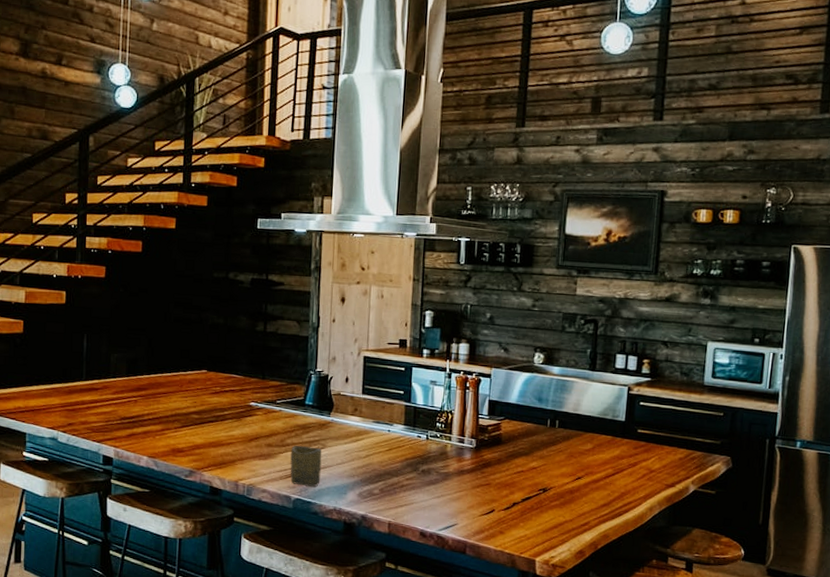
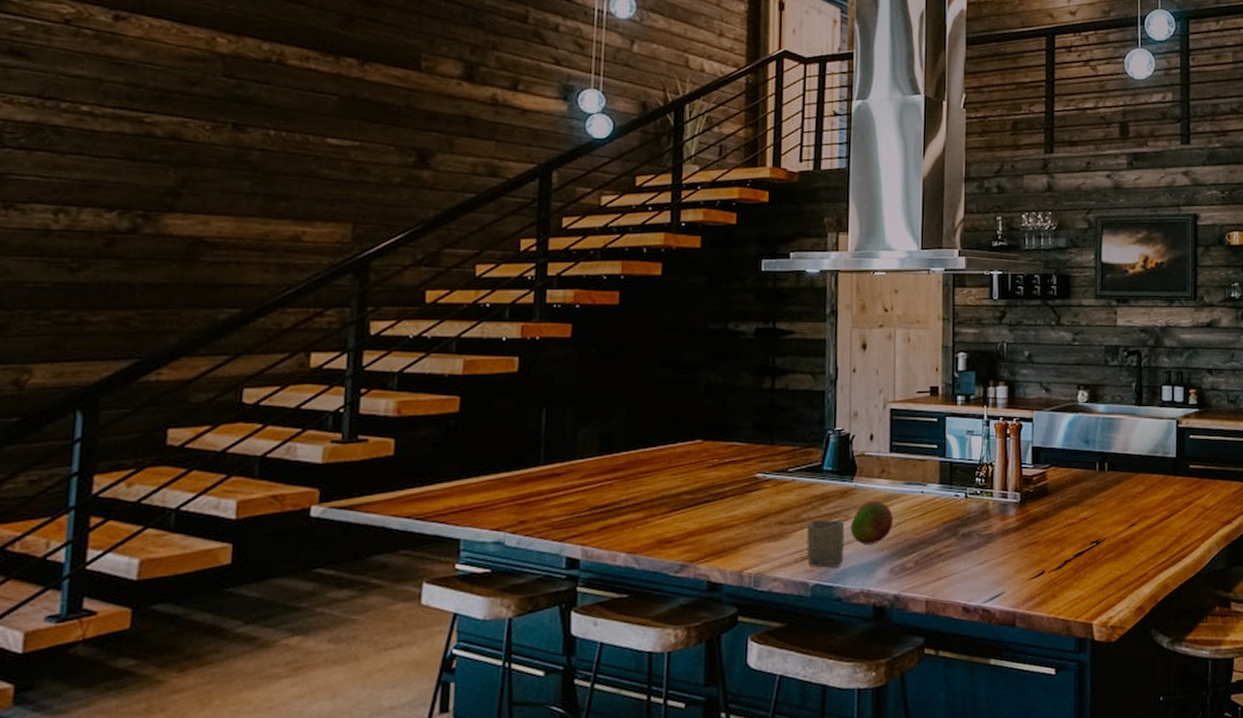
fruit: none [326,434,363,471] -> present [850,500,893,545]

